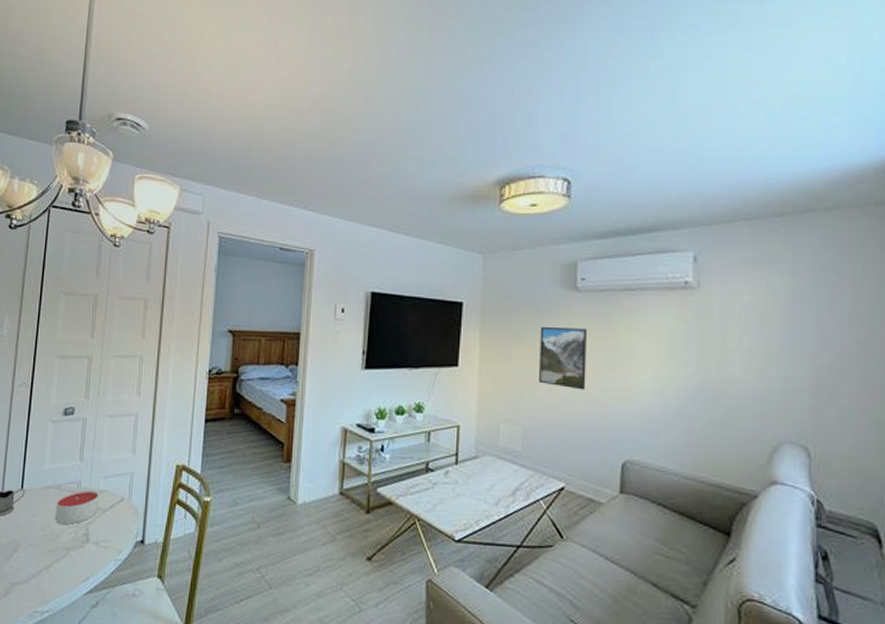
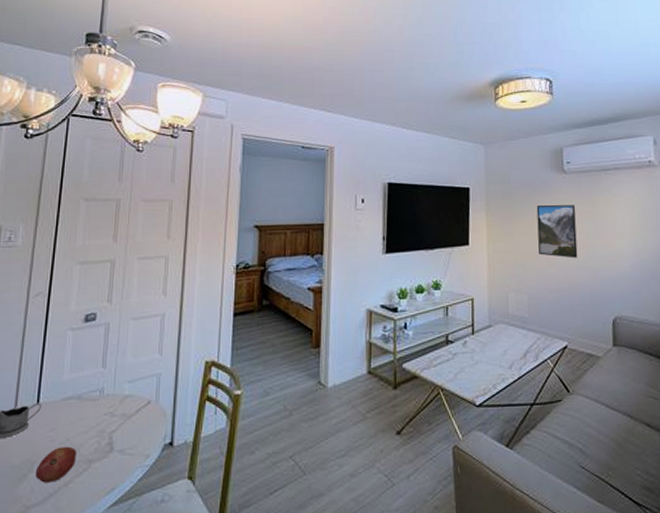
fruit: none [19,532,57,564] -> present [35,446,77,483]
candle: present [55,490,99,524] -> none [75,397,123,435]

